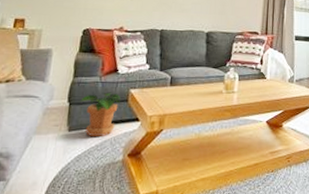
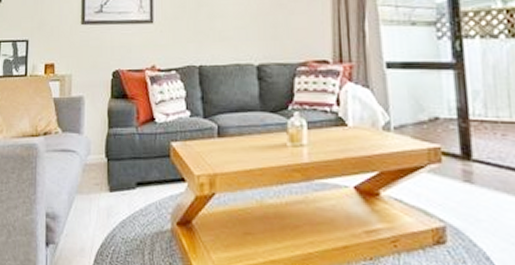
potted plant: present [80,92,120,137] -> none [118,145,161,200]

